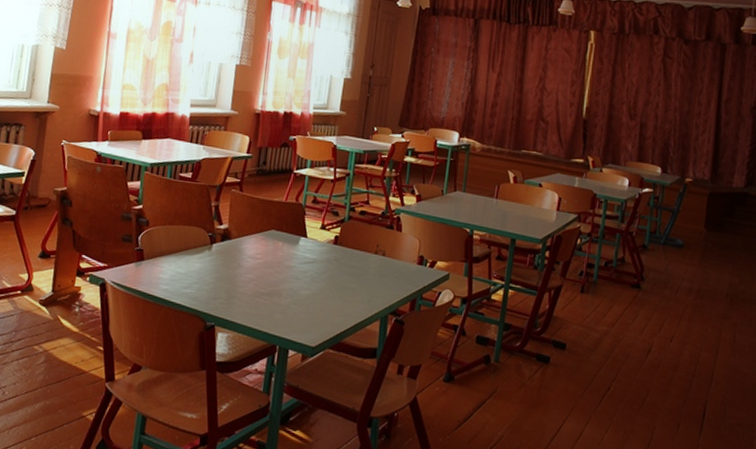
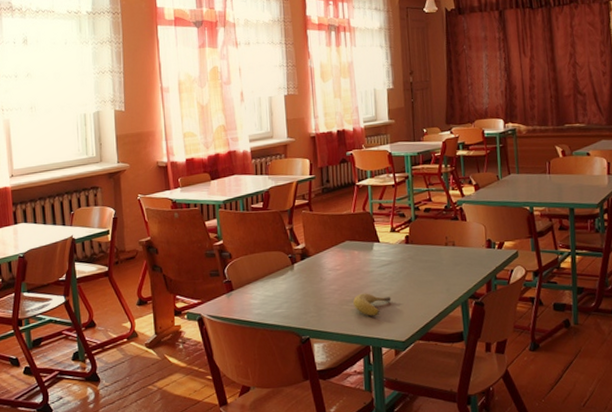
fruit: none [267,288,308,314] -> present [353,293,392,315]

